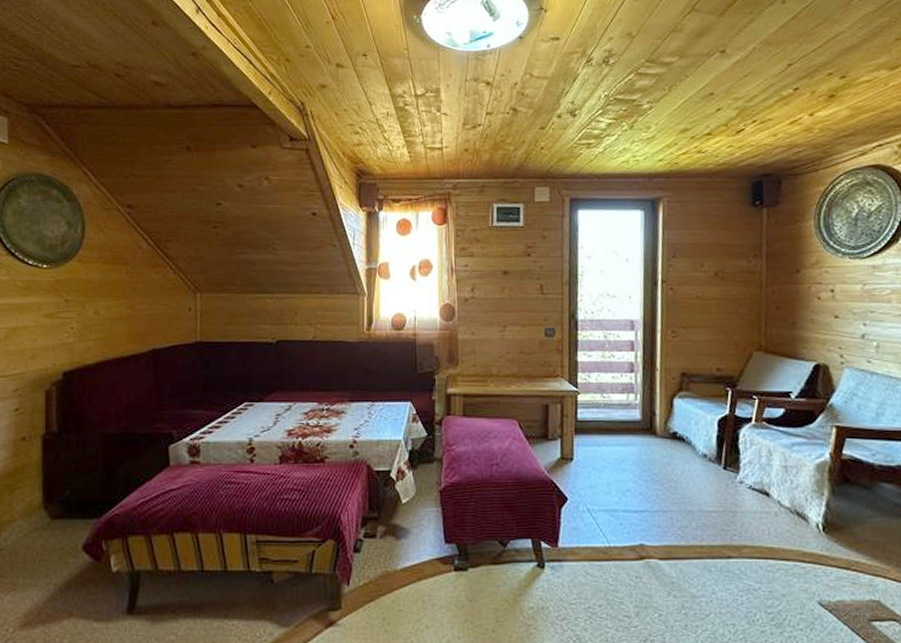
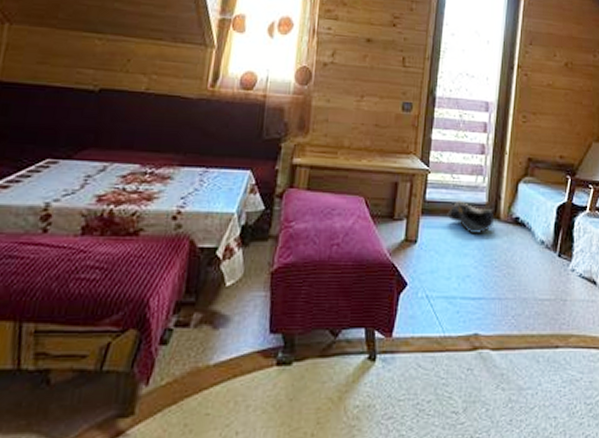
bag: none [601,419,651,449] -> present [447,200,495,233]

